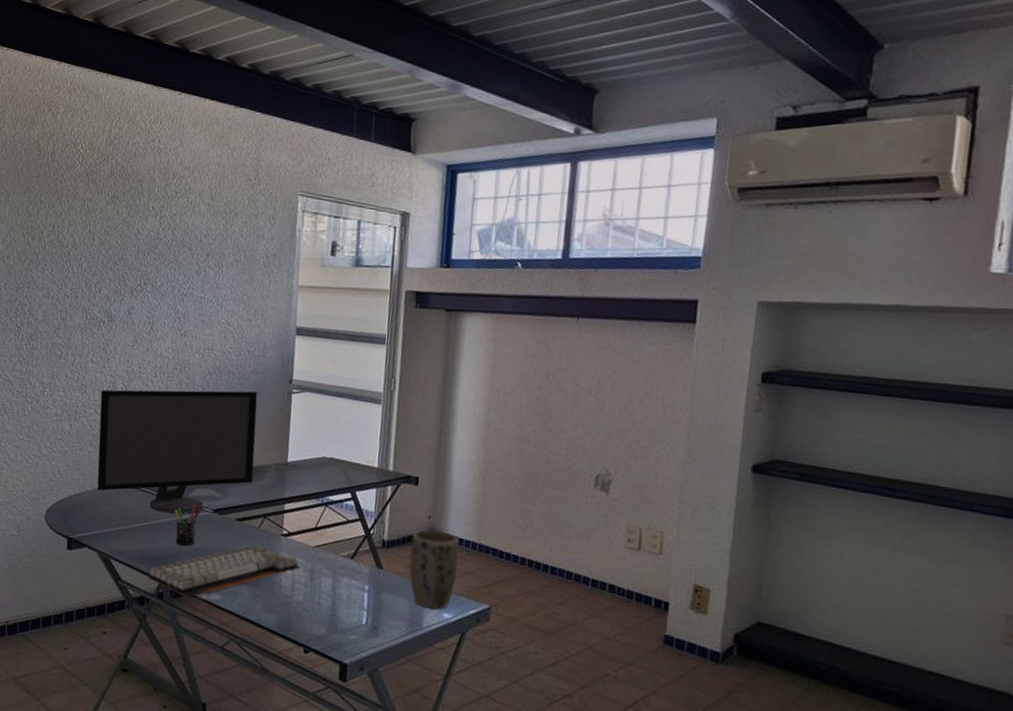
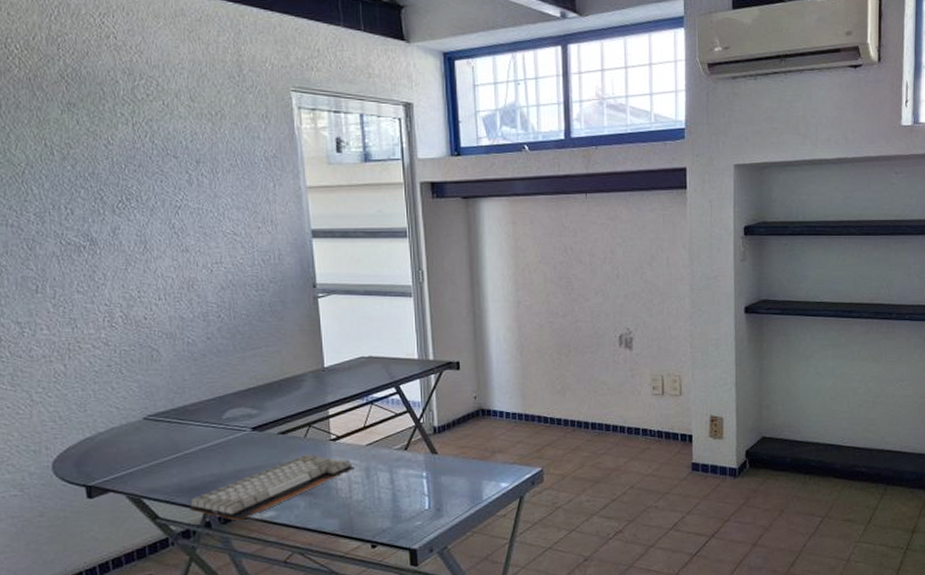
computer monitor: present [97,389,258,514] -> none [95,300,291,440]
pen holder: present [174,504,202,546] -> none [208,426,239,470]
plant pot: present [409,530,459,609] -> none [461,409,508,482]

